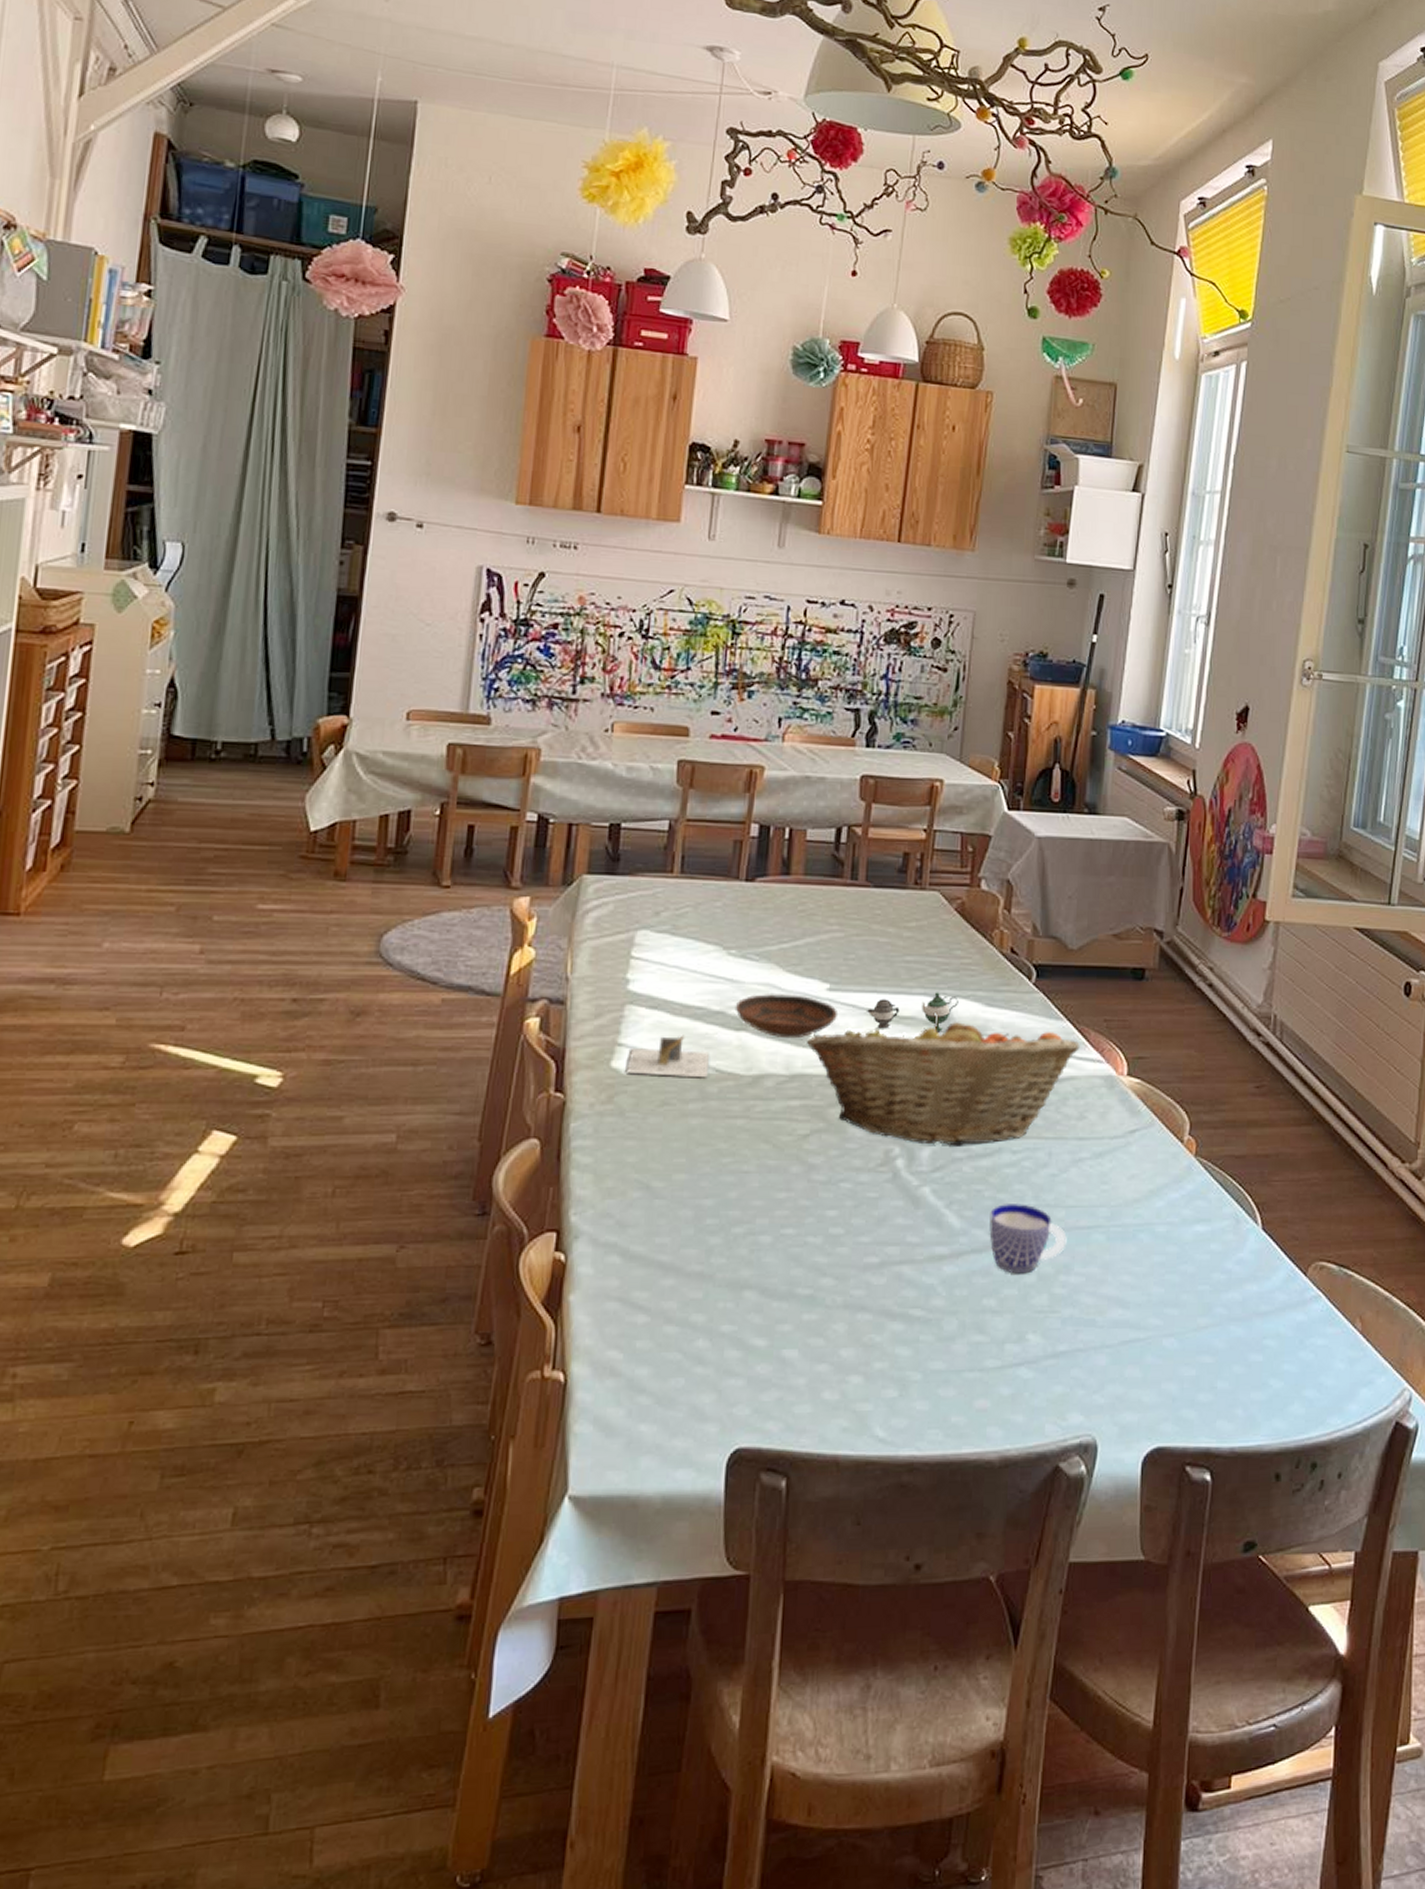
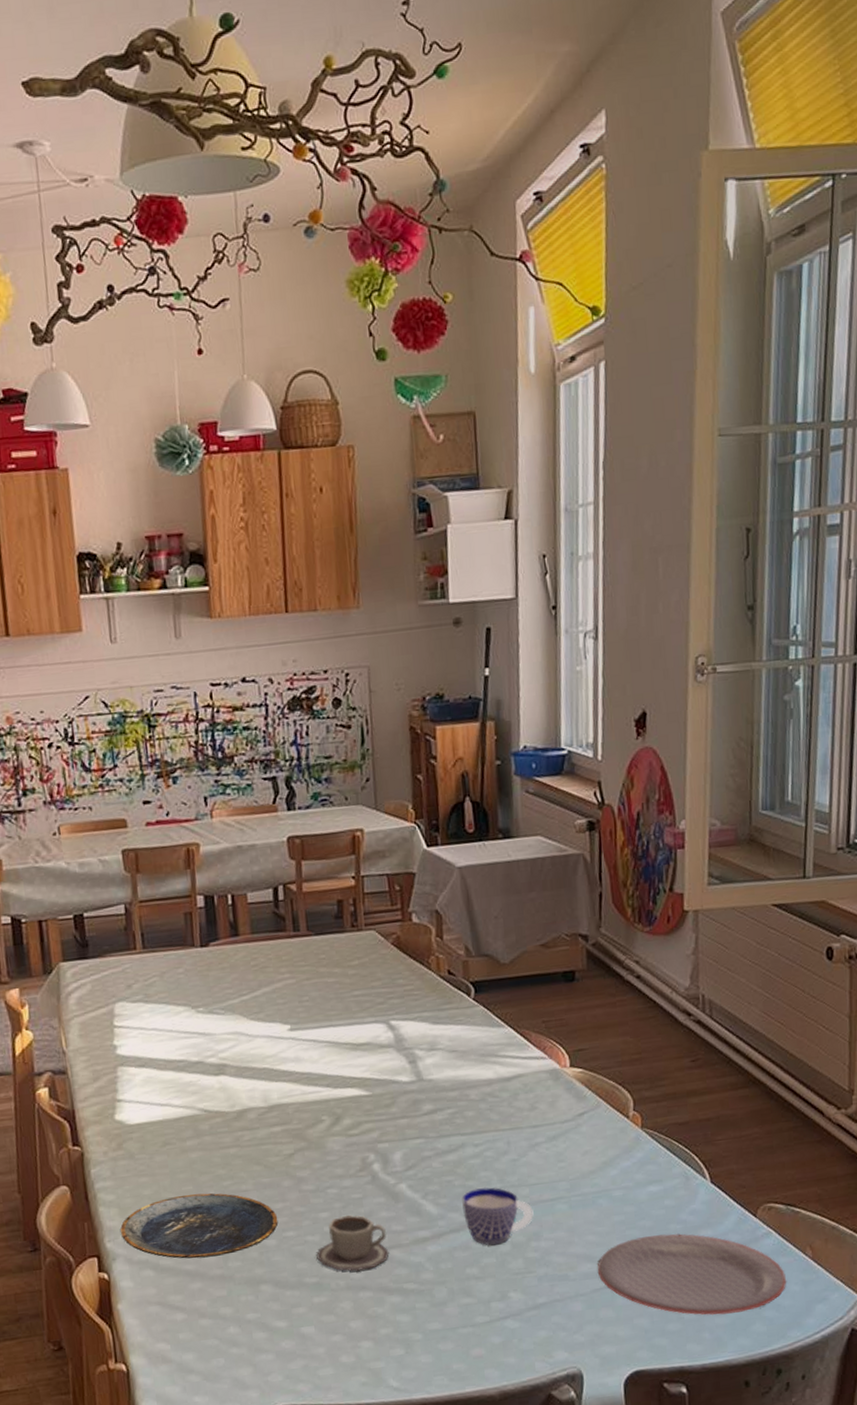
plate: none [591,1168,778,1248] -> present [120,1193,278,1259]
napkin holder: present [627,1035,709,1078] -> none [128,1085,198,1123]
bowl: present [735,992,839,1039] -> none [211,1038,302,1077]
fruit basket: present [807,1013,1080,1146] -> none [278,1036,523,1149]
cup: none [815,1218,899,1286] -> present [316,1215,389,1272]
teapot: present [865,992,959,1033] -> none [325,1018,407,1057]
plate: none [1128,1284,1332,1388] -> present [597,1234,787,1315]

